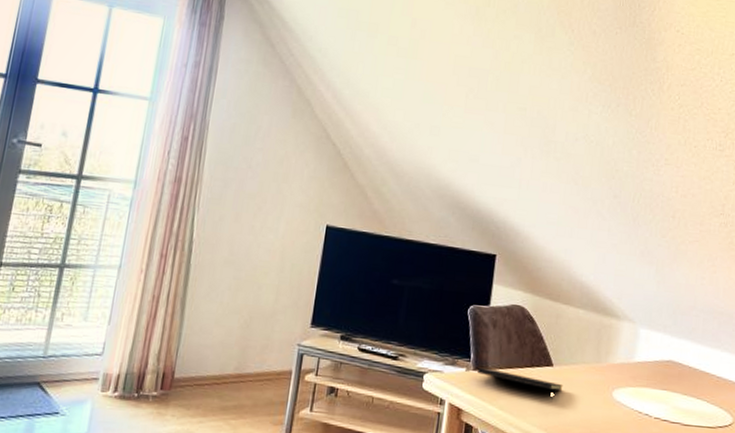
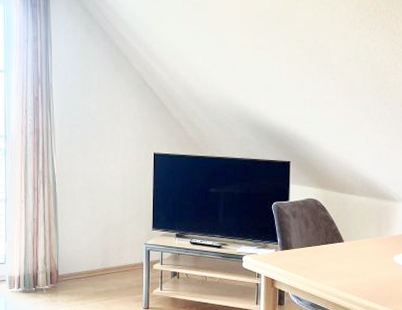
notepad: present [477,367,563,401] -> none [284,248,353,268]

